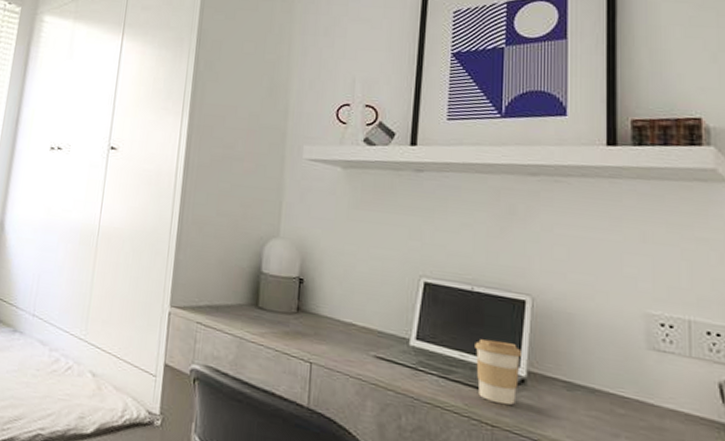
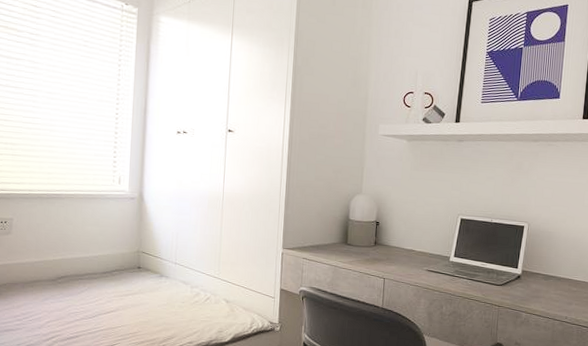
coffee cup: present [475,339,523,406] -> none [491,252,520,293]

